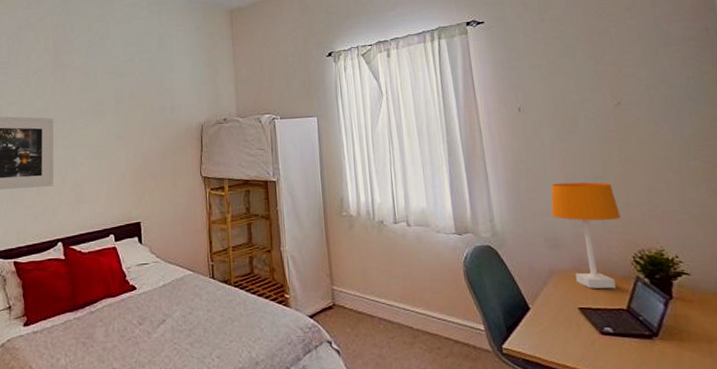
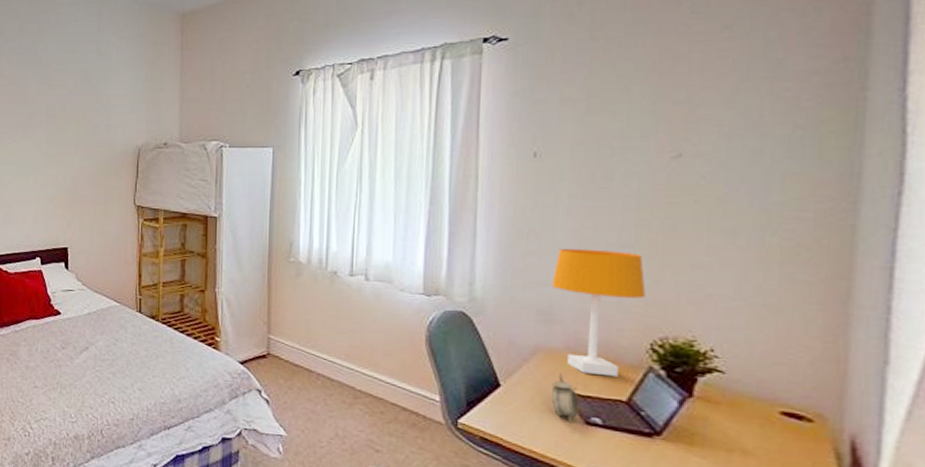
alarm clock: none [568,291,594,334] -> present [551,373,579,422]

